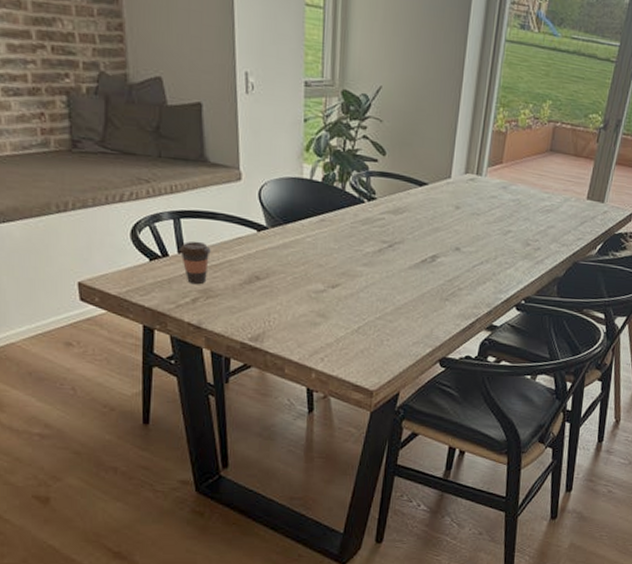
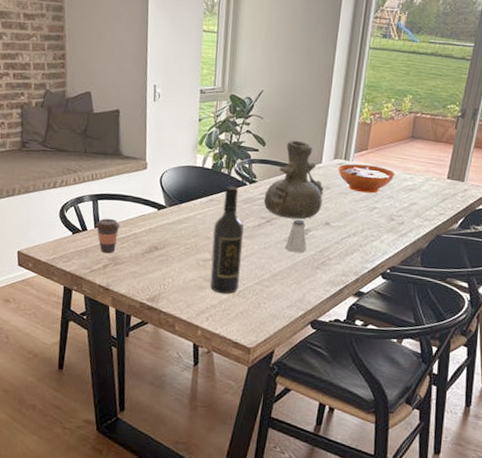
wine bottle: none [324,203,363,331] -> present [209,186,244,295]
vase: none [385,149,453,244] -> present [264,140,324,219]
saltshaker: none [409,243,435,283] -> present [284,219,308,254]
decorative bowl: none [469,179,532,215] -> present [337,164,395,194]

